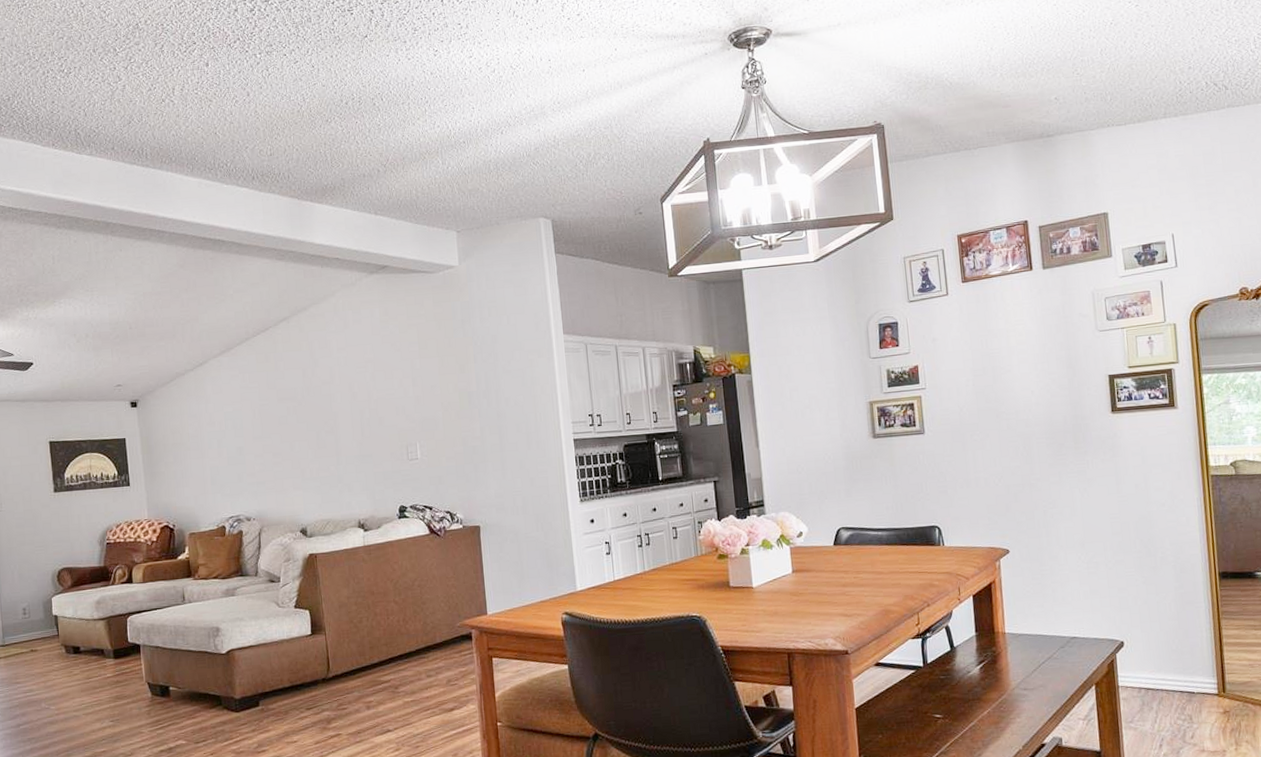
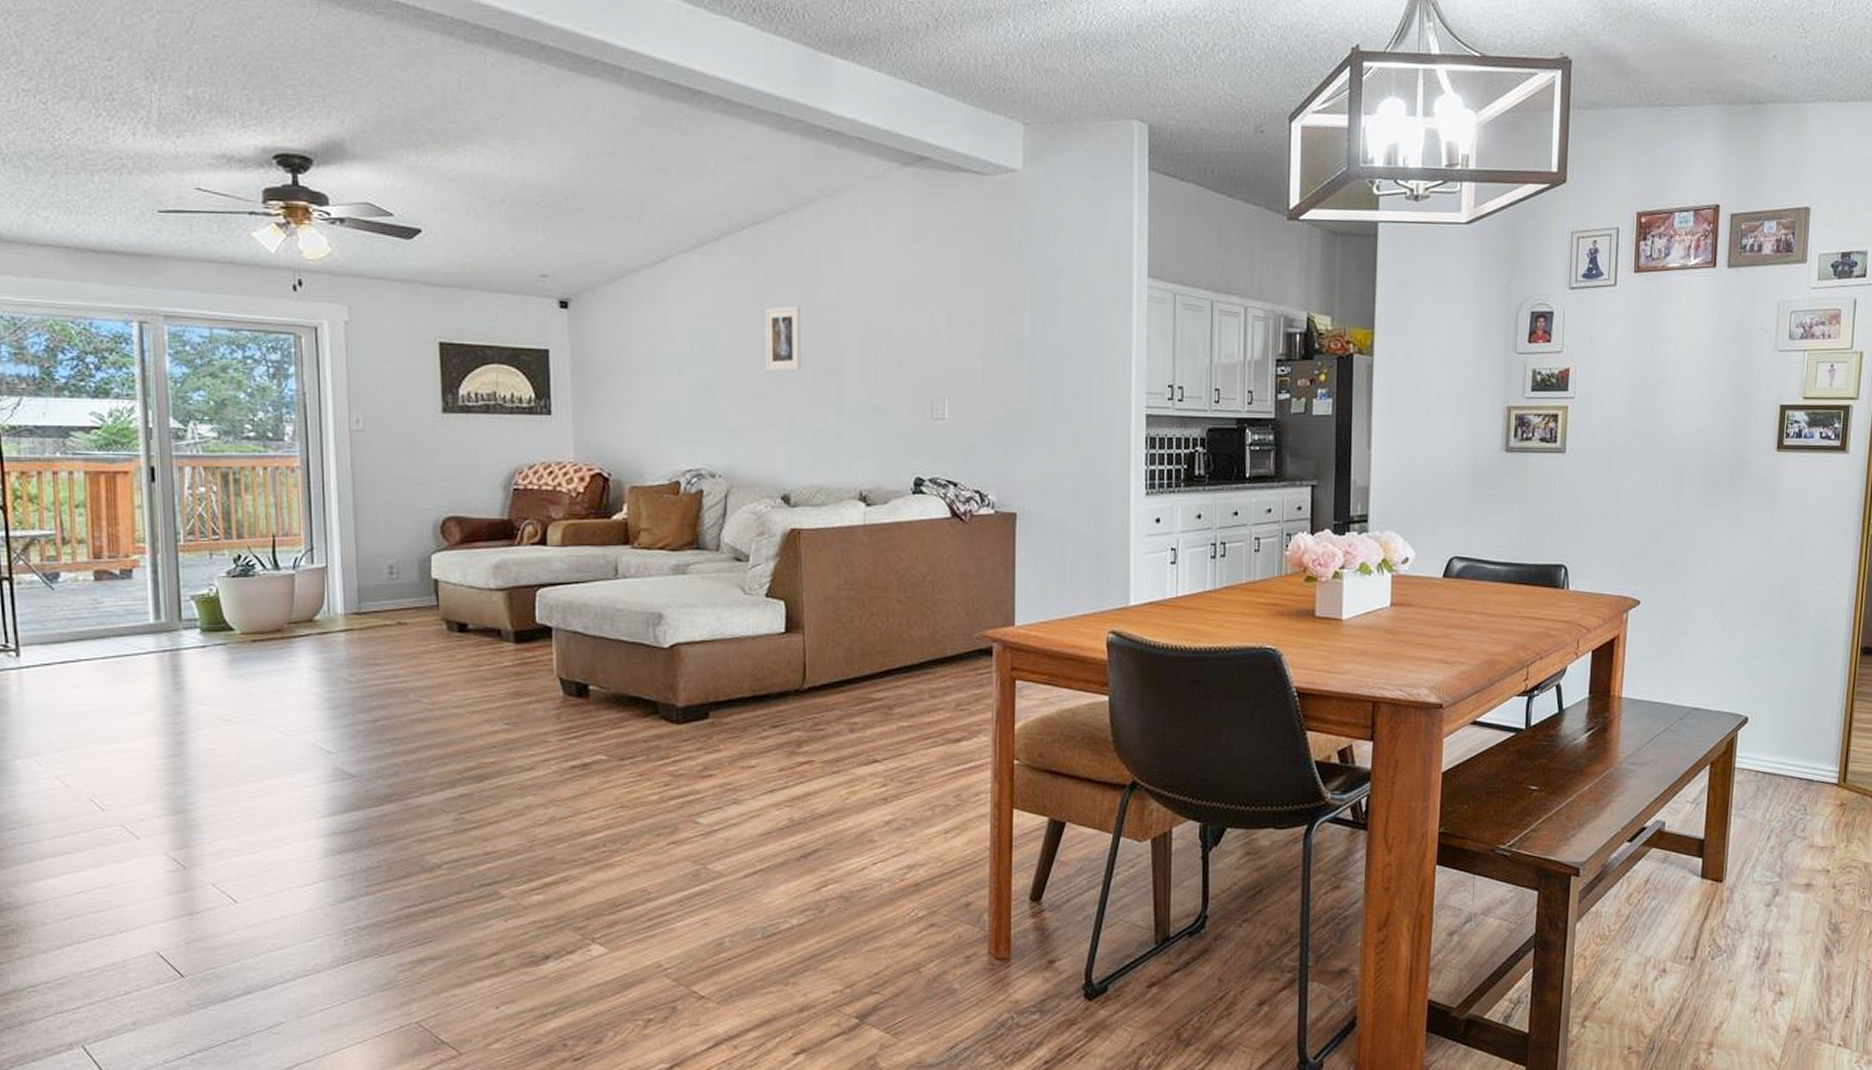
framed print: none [278,386,308,437] -> present [765,305,802,372]

